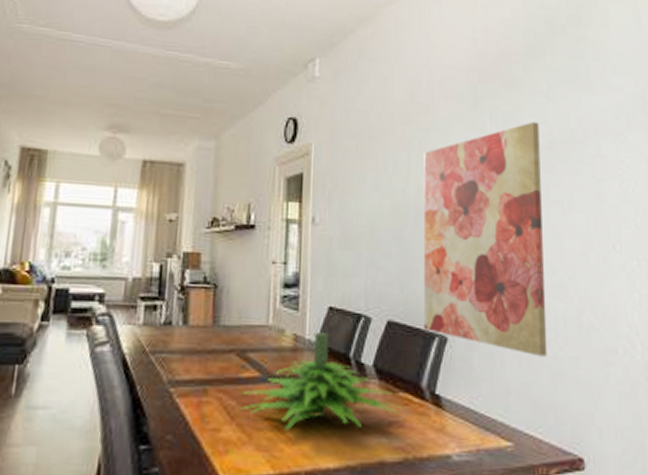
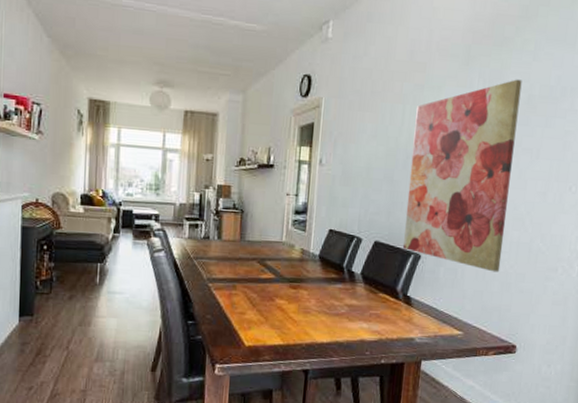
plant: present [241,333,402,429] -> none [261,248,381,316]

